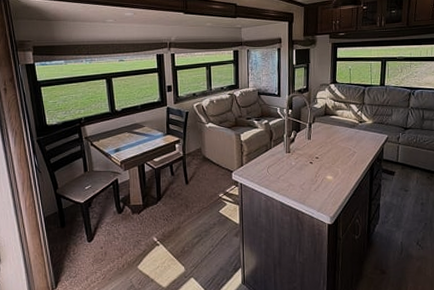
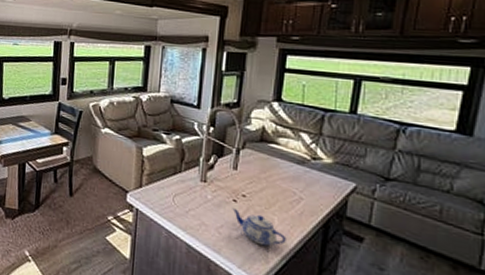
teapot: none [310,168,348,192] -> present [232,207,287,247]

